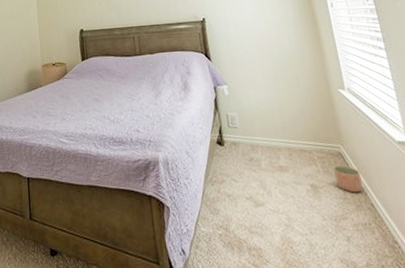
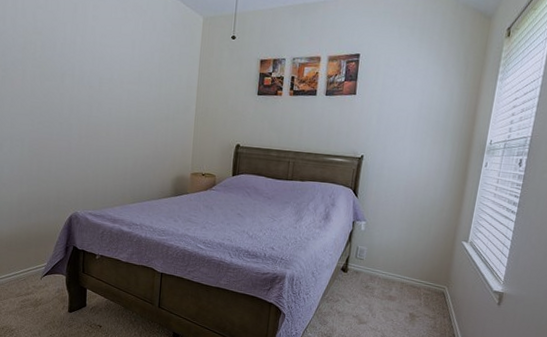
planter: present [333,165,363,193] -> none [432,302,454,325]

